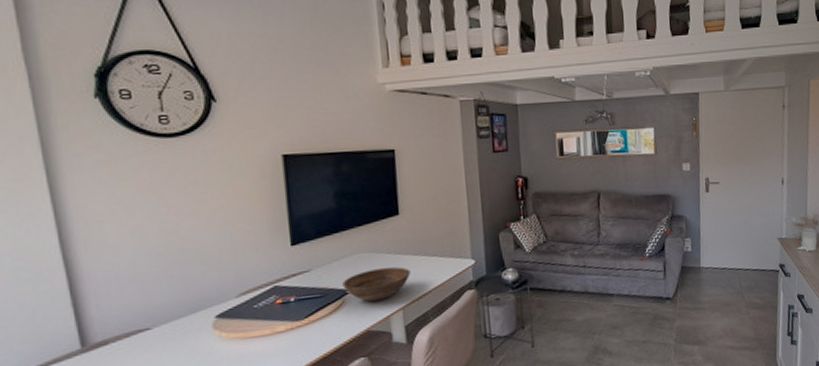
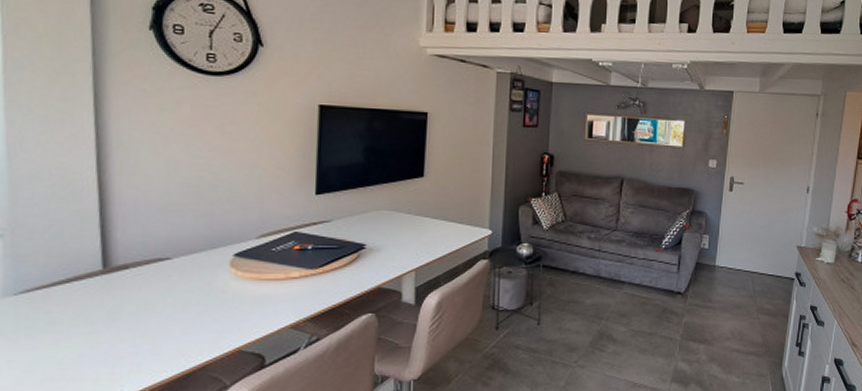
bowl: present [342,267,411,302] -> none [360,226,428,260]

